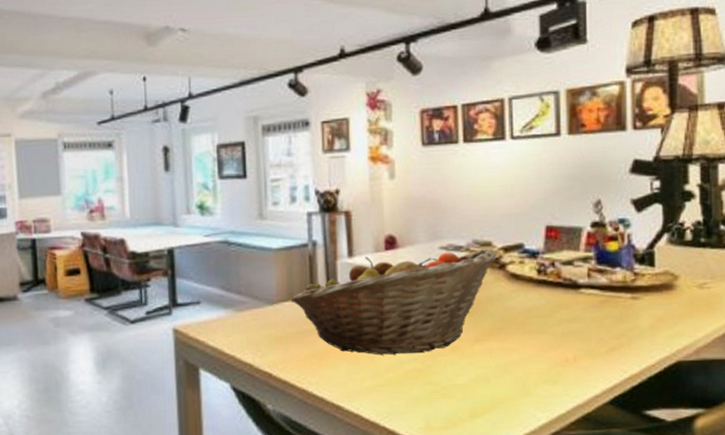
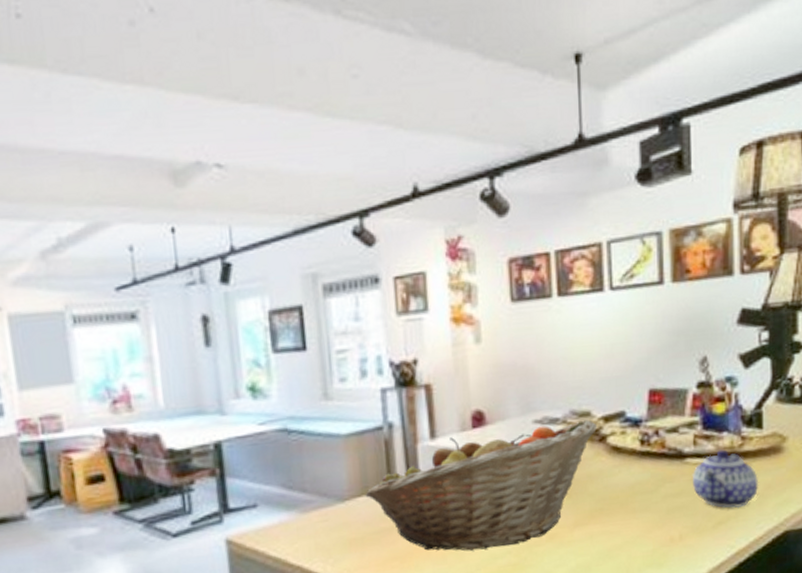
teapot: none [586,283,651,337] -> present [692,449,759,509]

